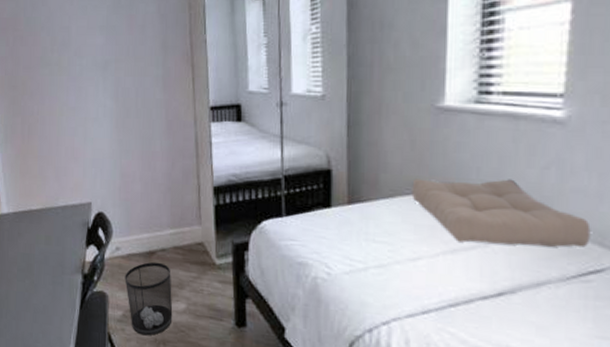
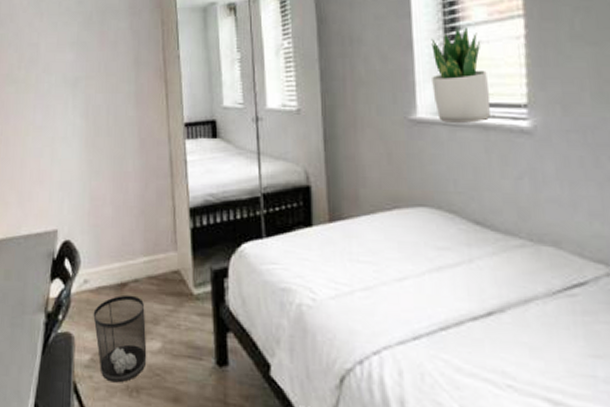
seat cushion: present [412,179,591,248] -> none [392,190,570,260]
planter: none [463,12,525,112] -> present [431,27,491,123]

